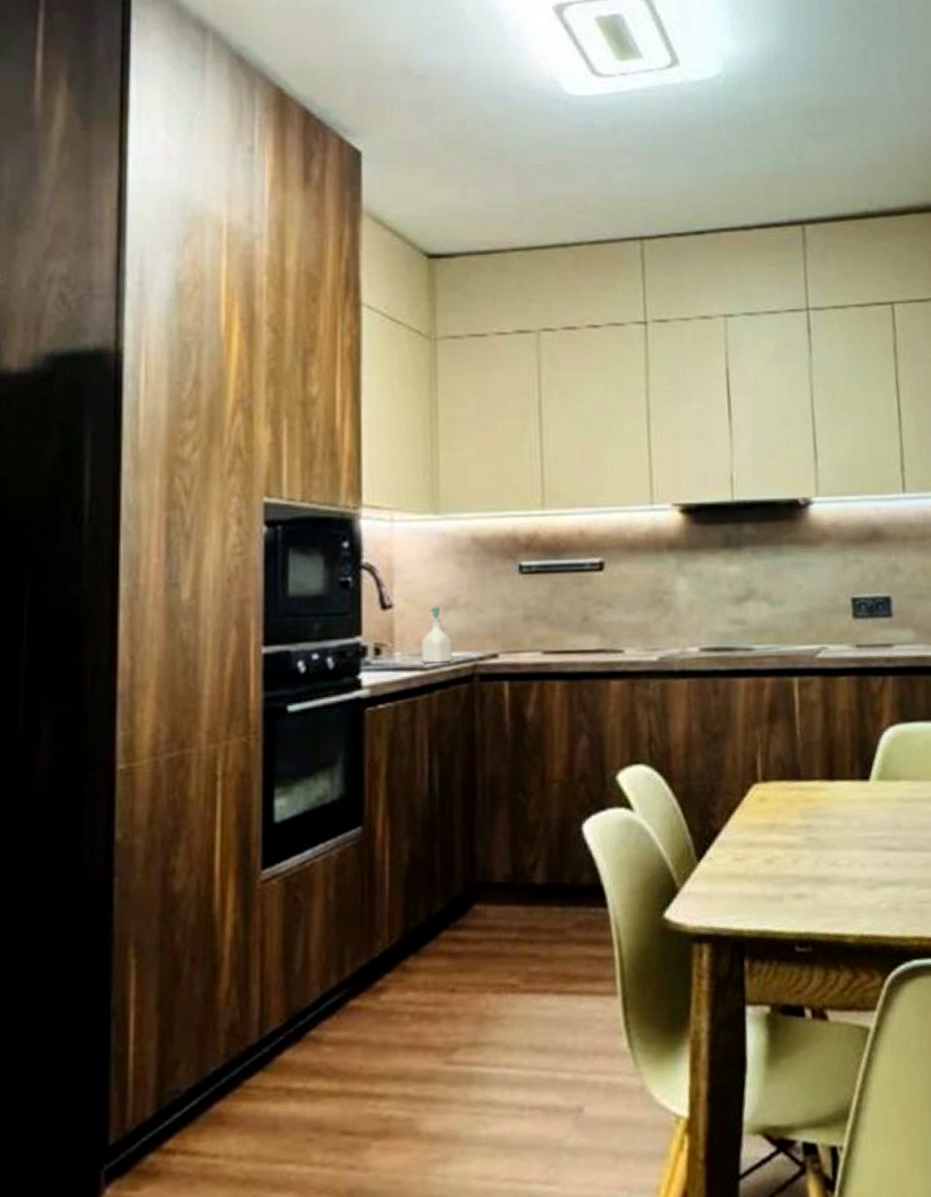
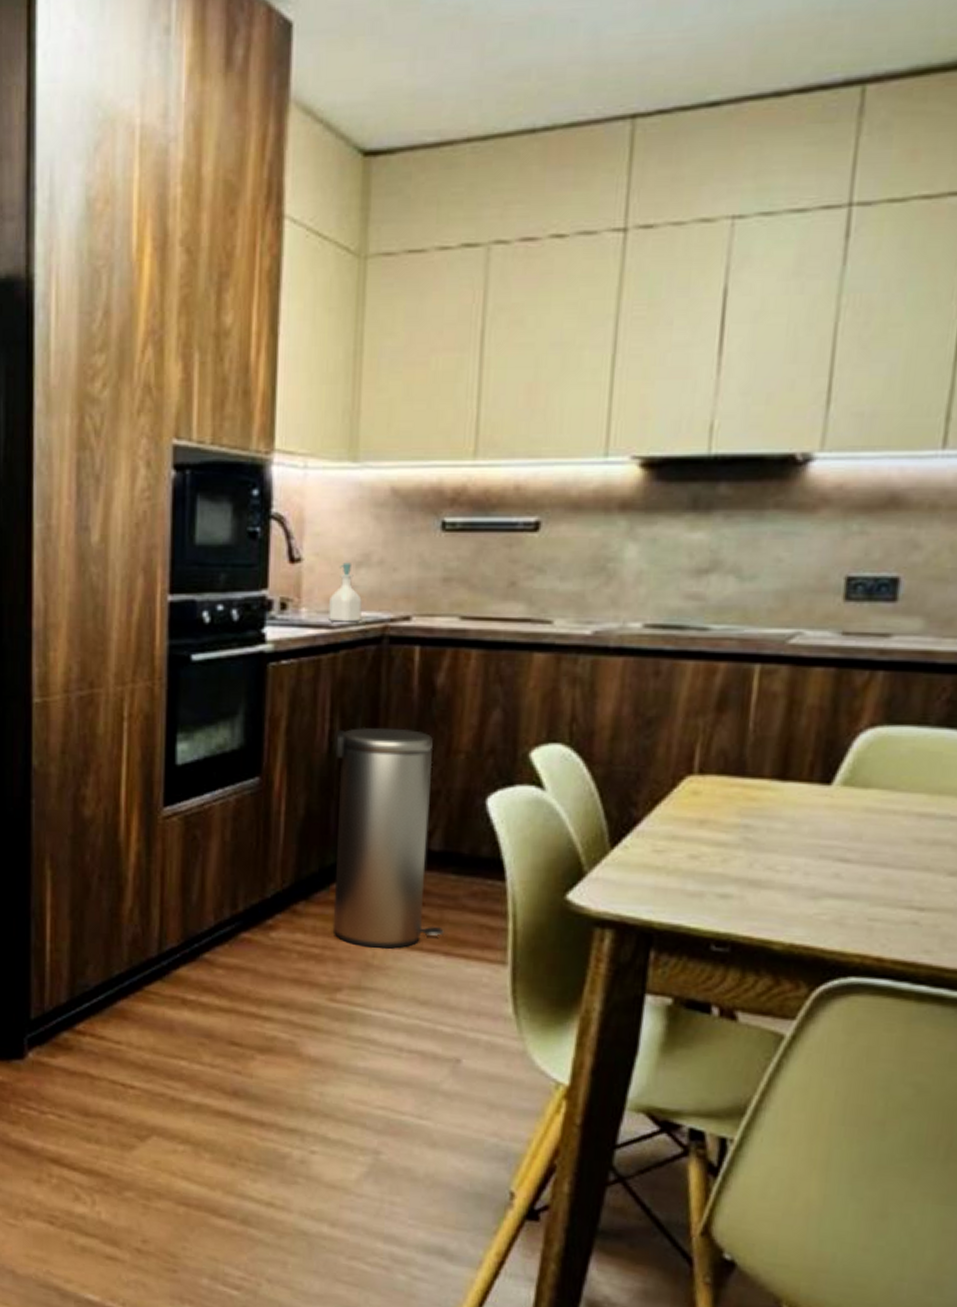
pedal bin: none [436,762,554,998] -> present [332,726,444,950]

